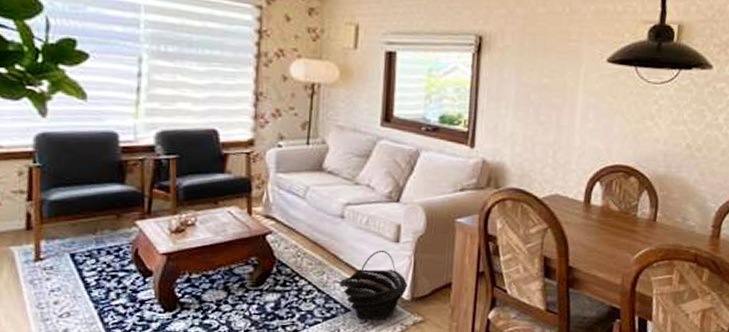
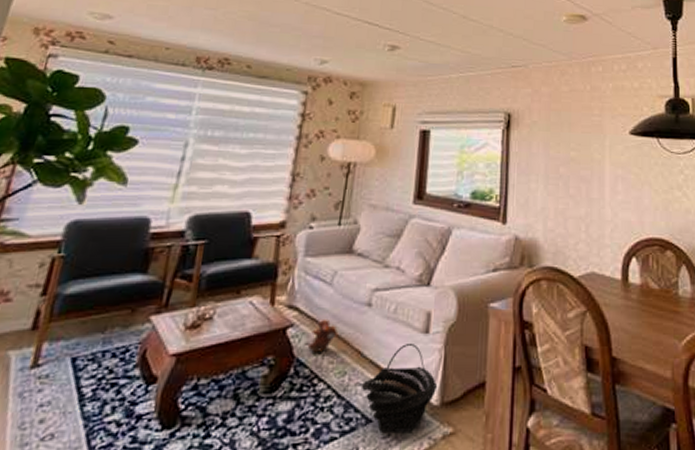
plush toy: none [287,228,314,256] -> present [307,319,337,353]

